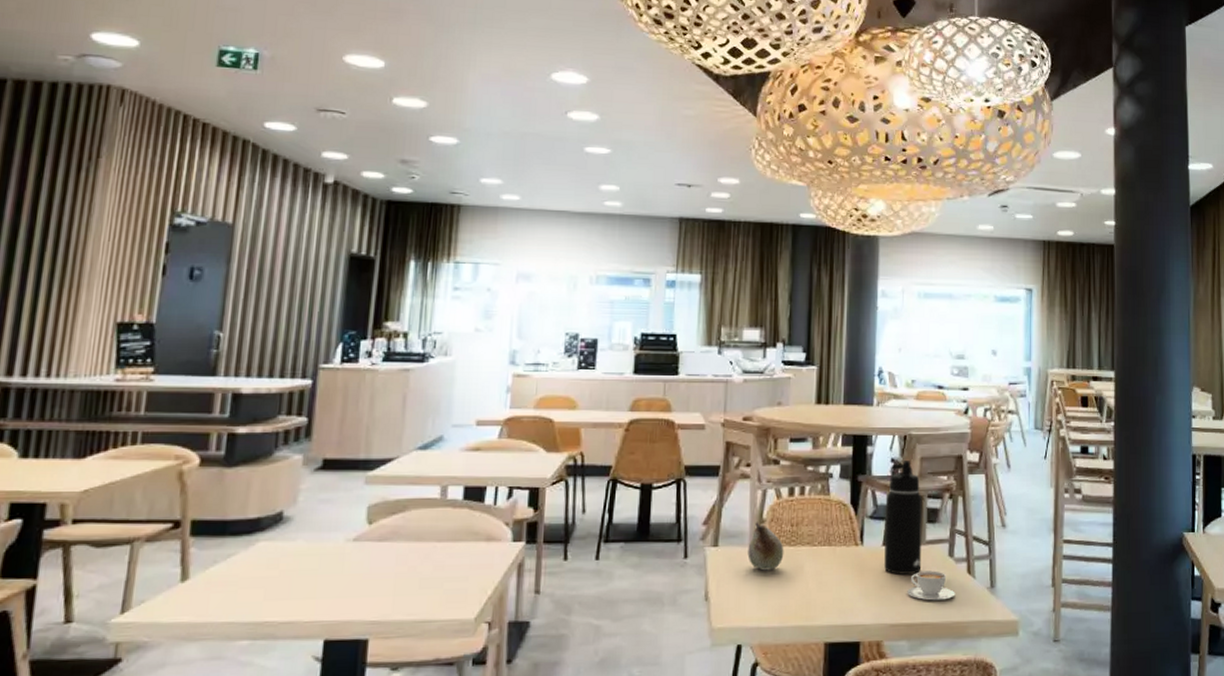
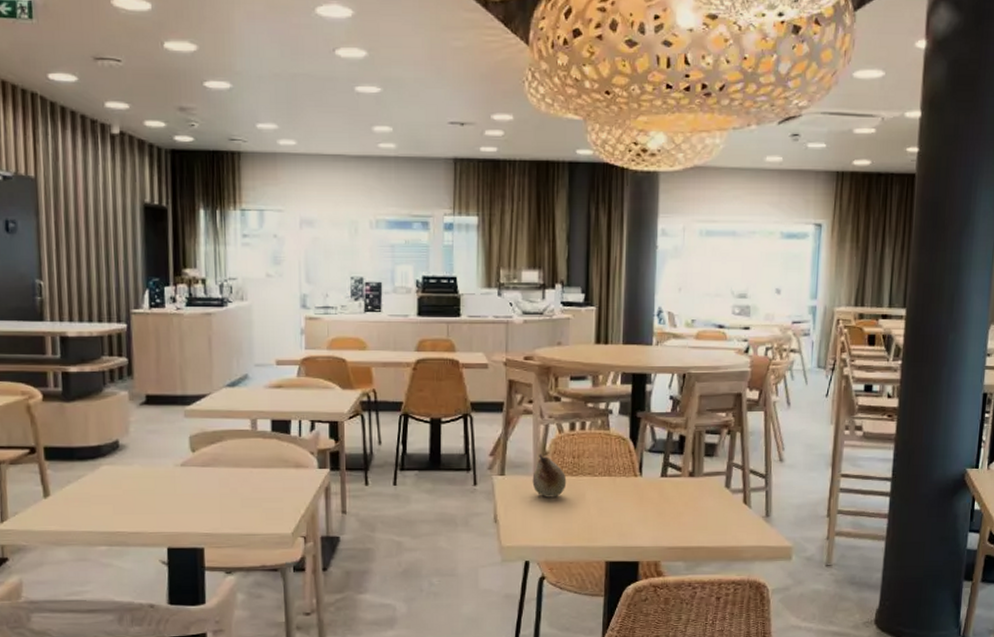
water bottle: present [884,461,922,576] -> none [662,398,701,504]
coffee cup: present [907,570,955,601] -> none [684,500,731,527]

